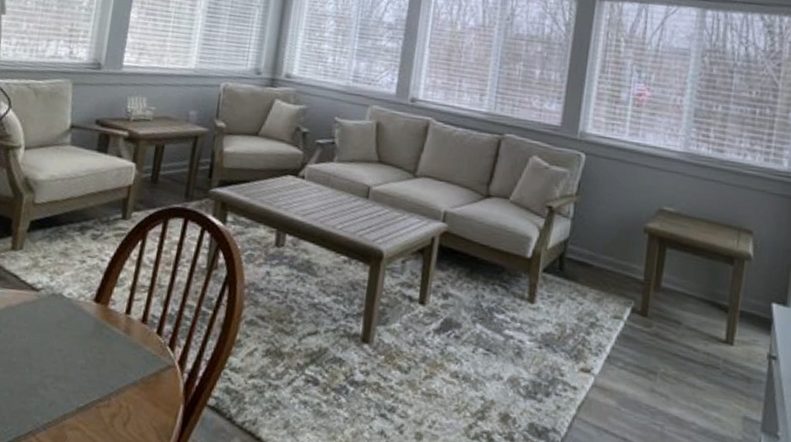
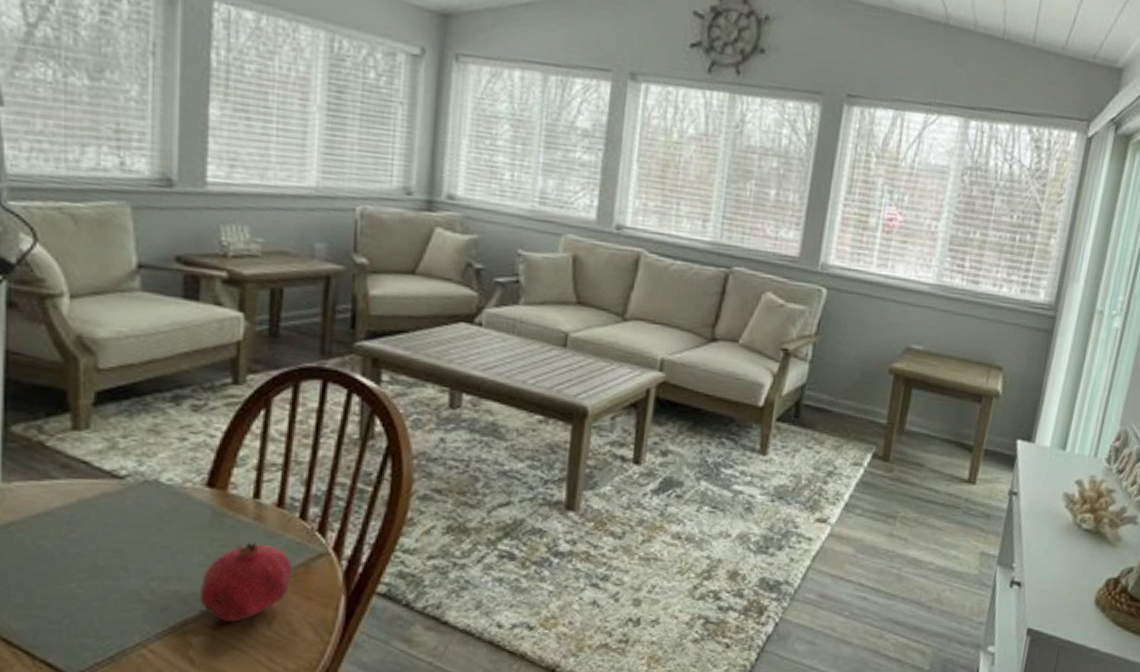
fruit: none [77,351,148,420] -> present [199,542,293,622]

